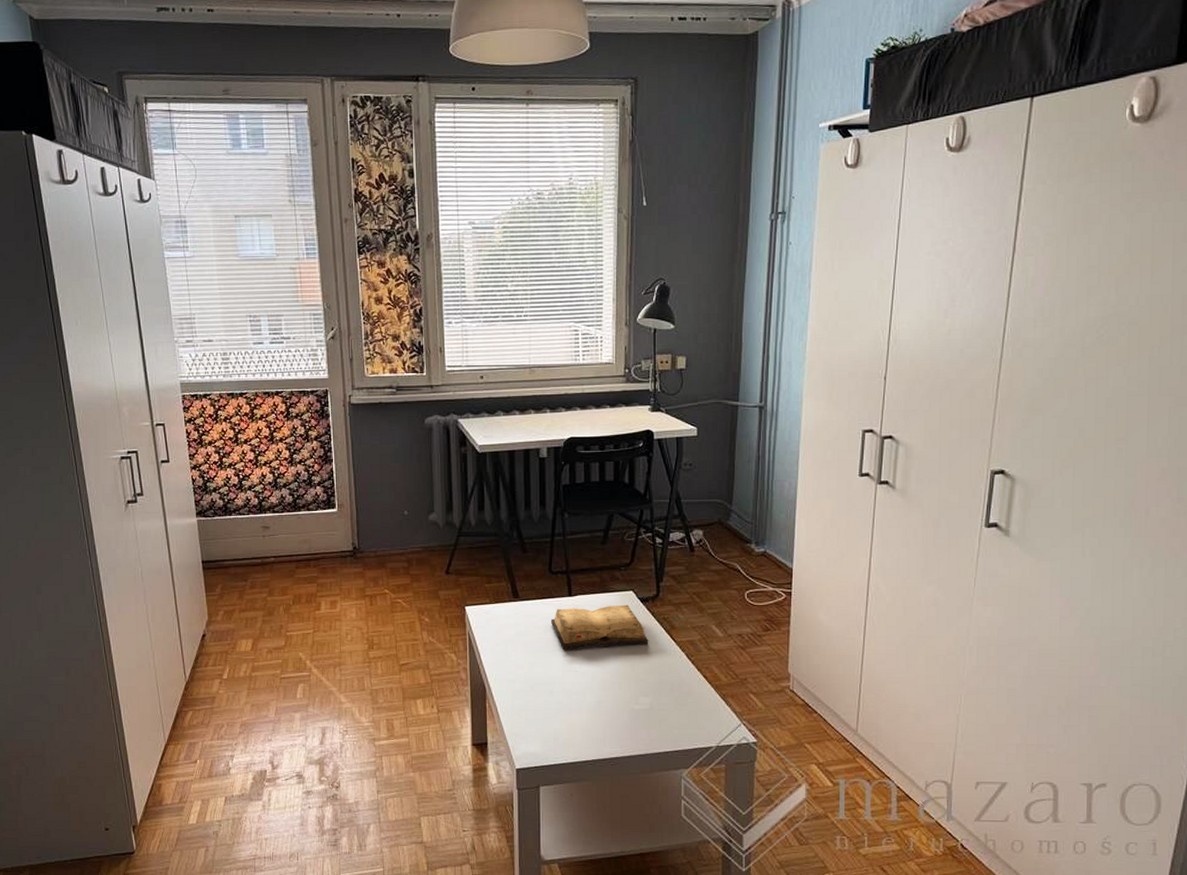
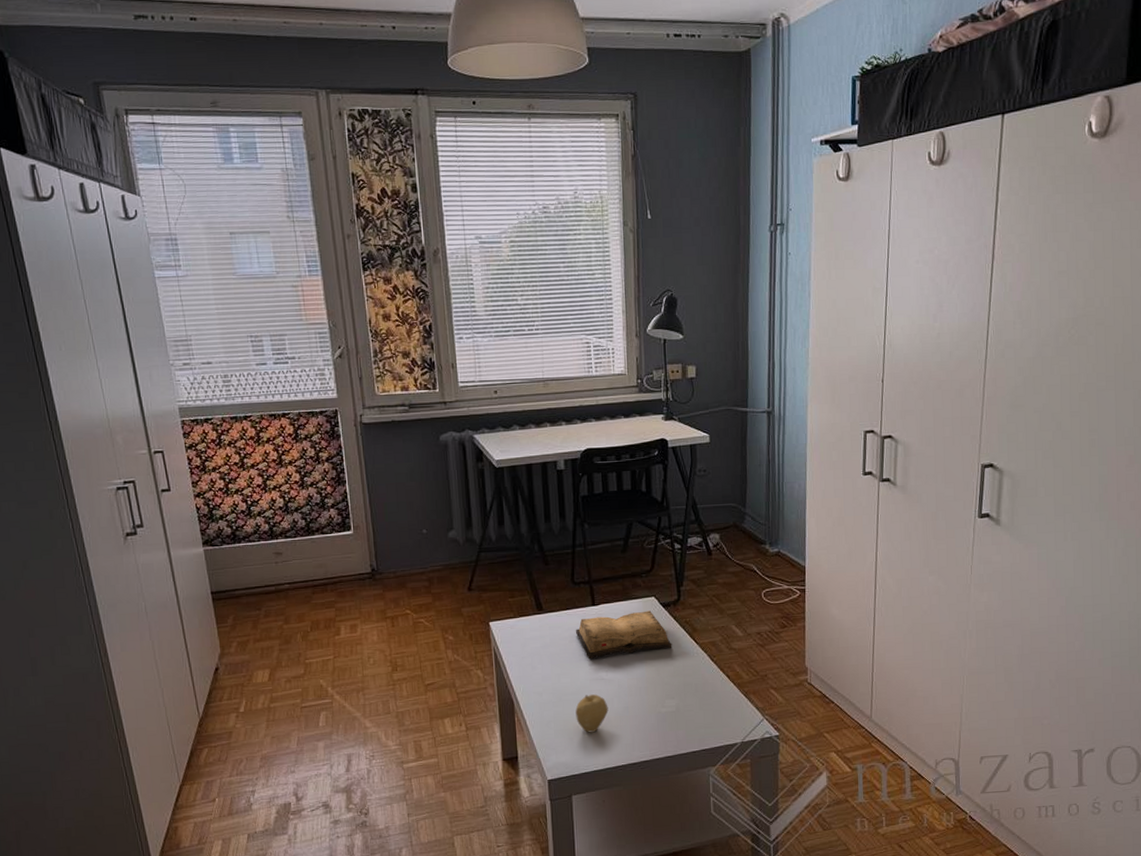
fruit: none [547,686,580,725] -> present [575,694,609,733]

